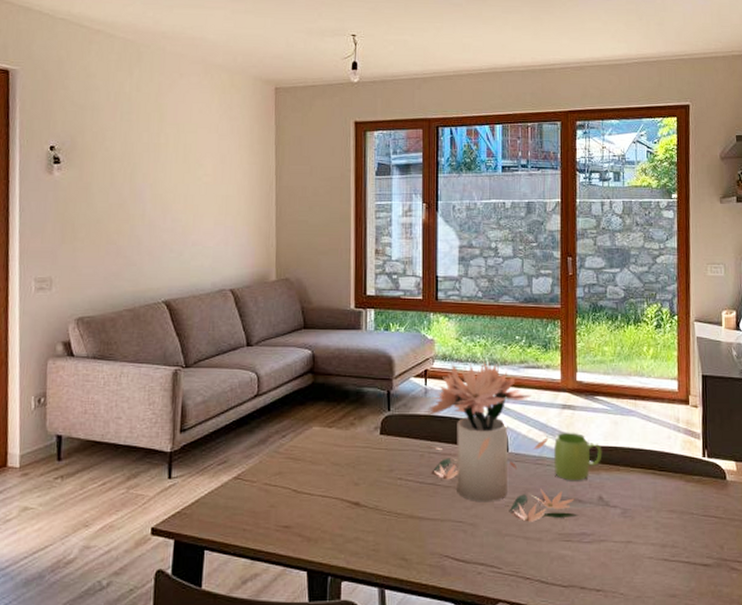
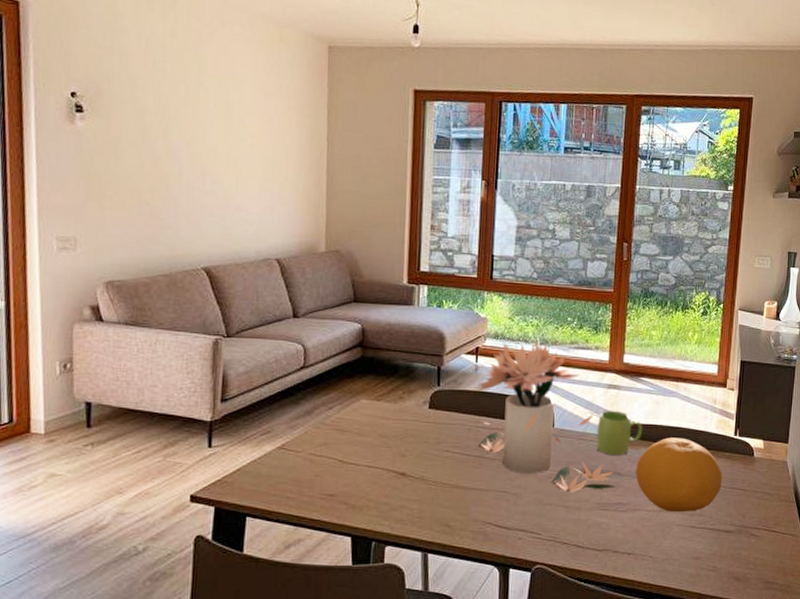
fruit: none [598,460,694,544] -> present [636,437,722,513]

